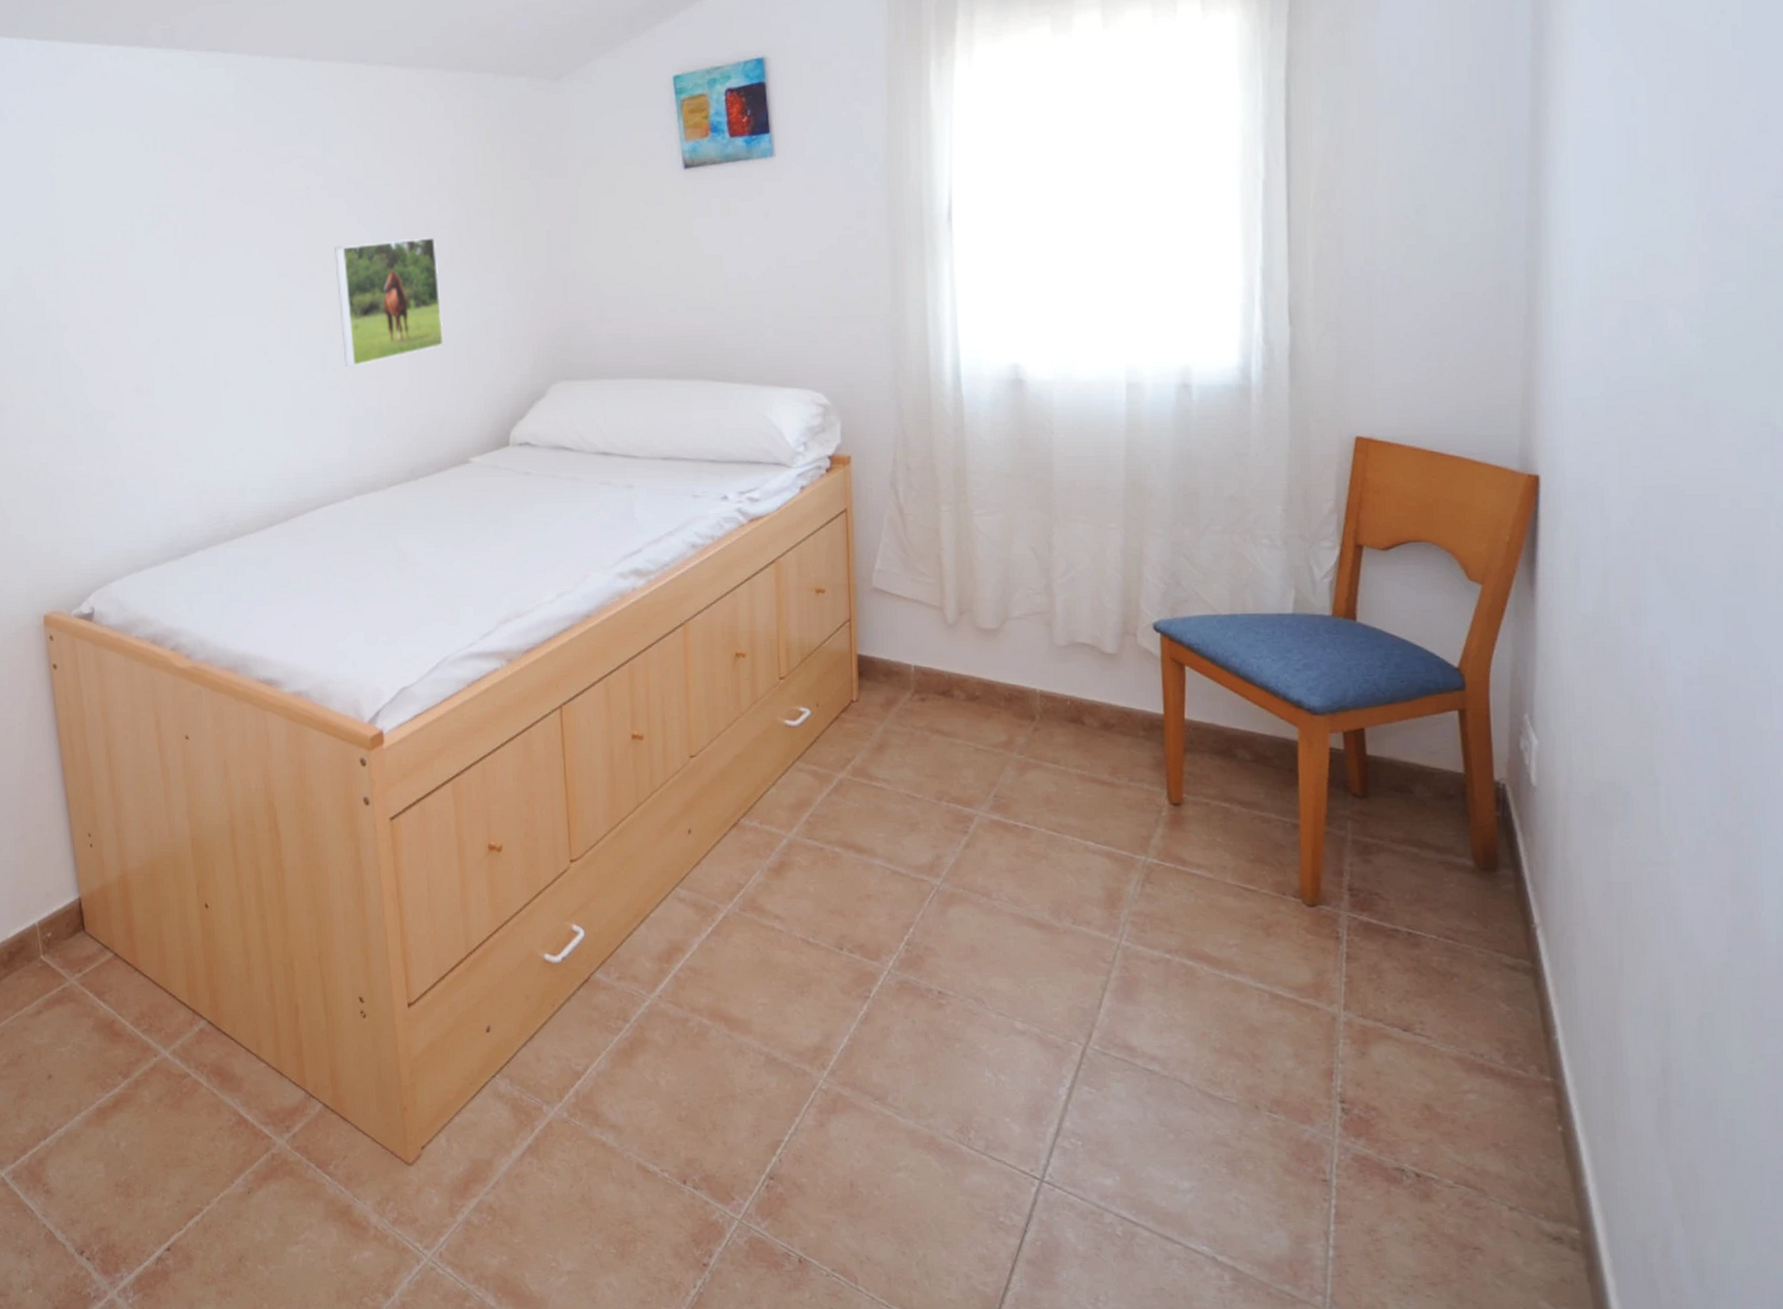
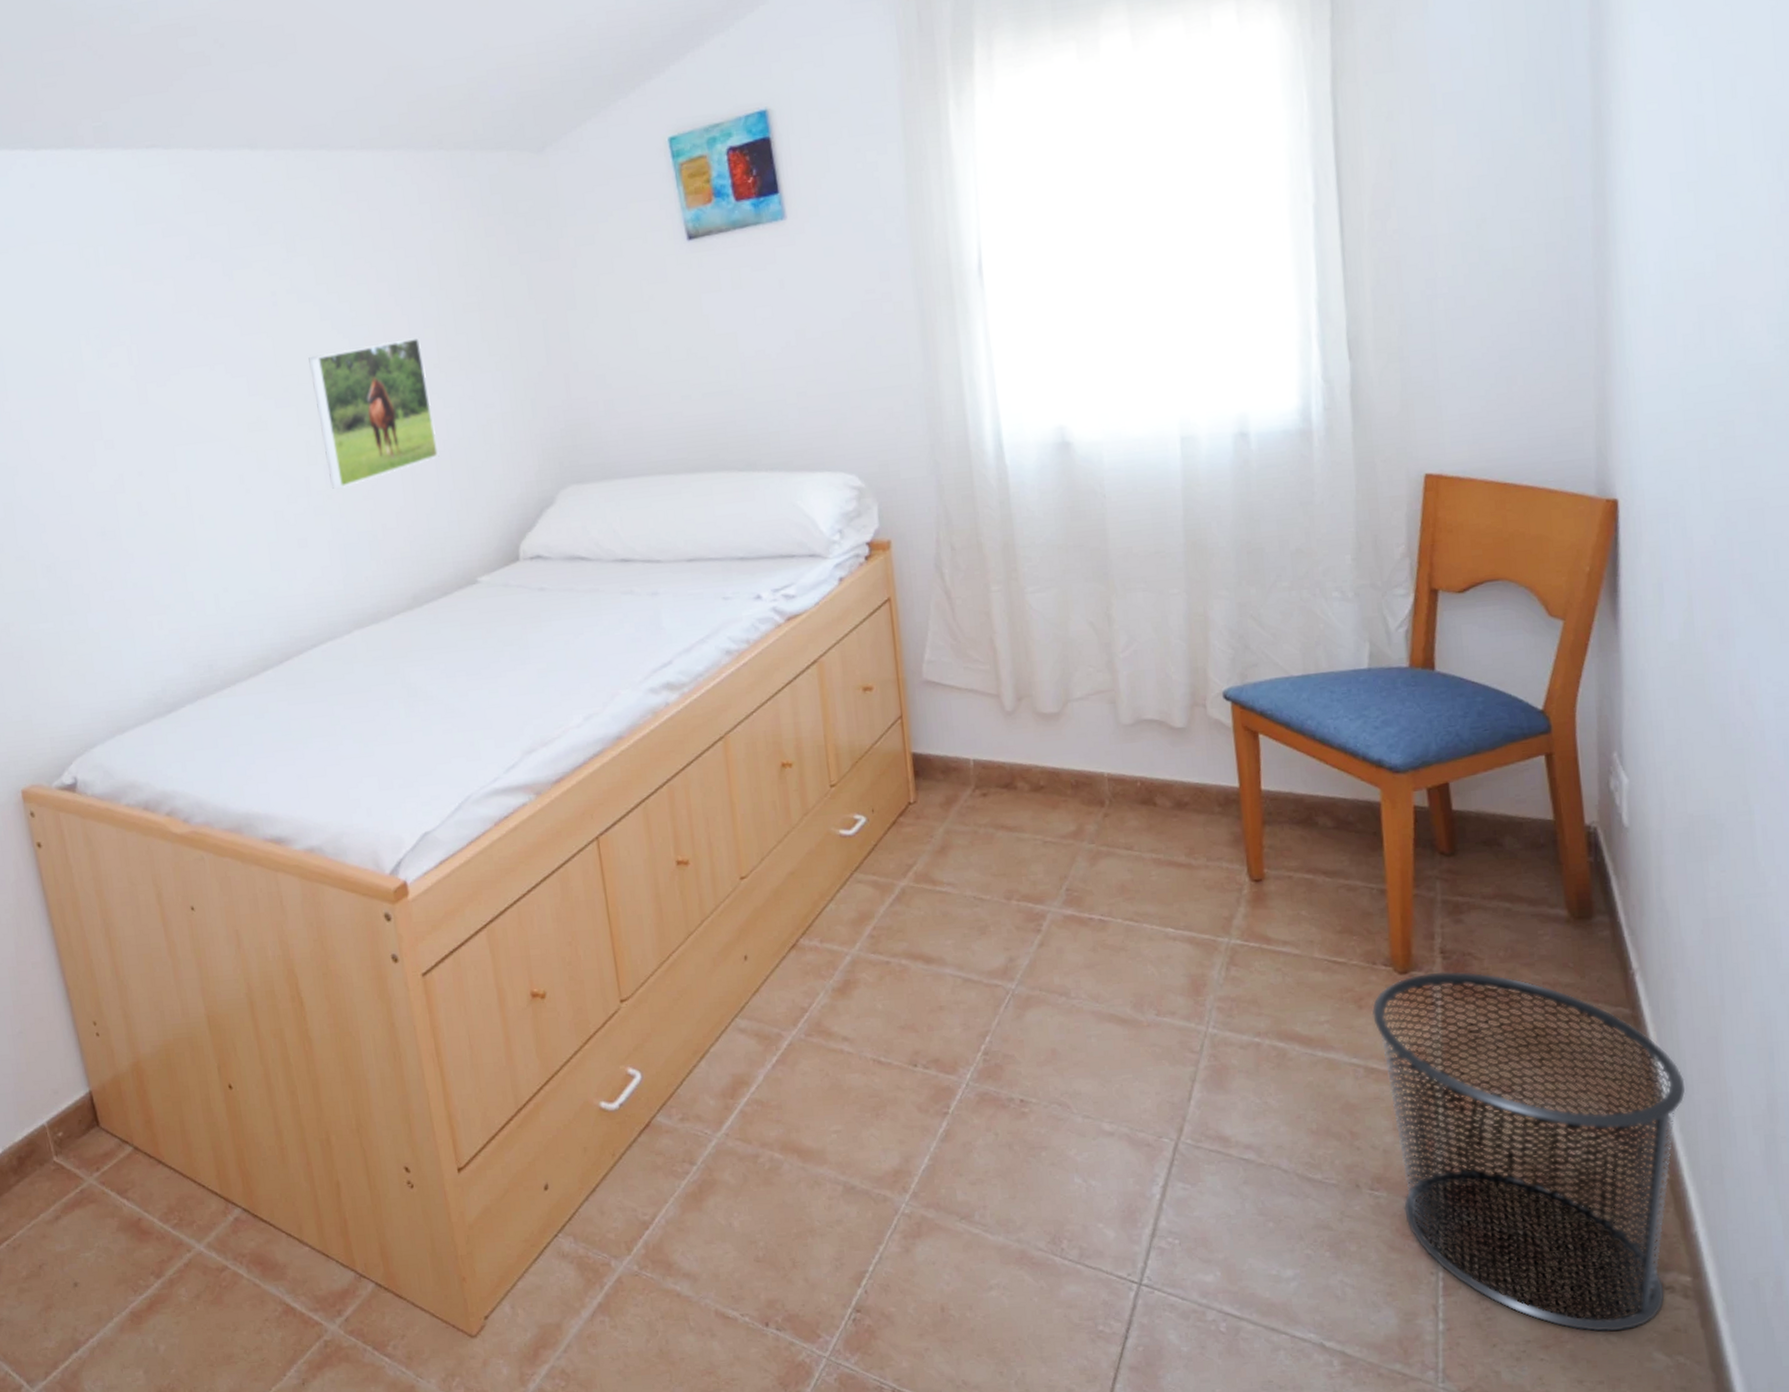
waste bin: none [1279,908,1582,1275] -> present [1371,971,1686,1331]

